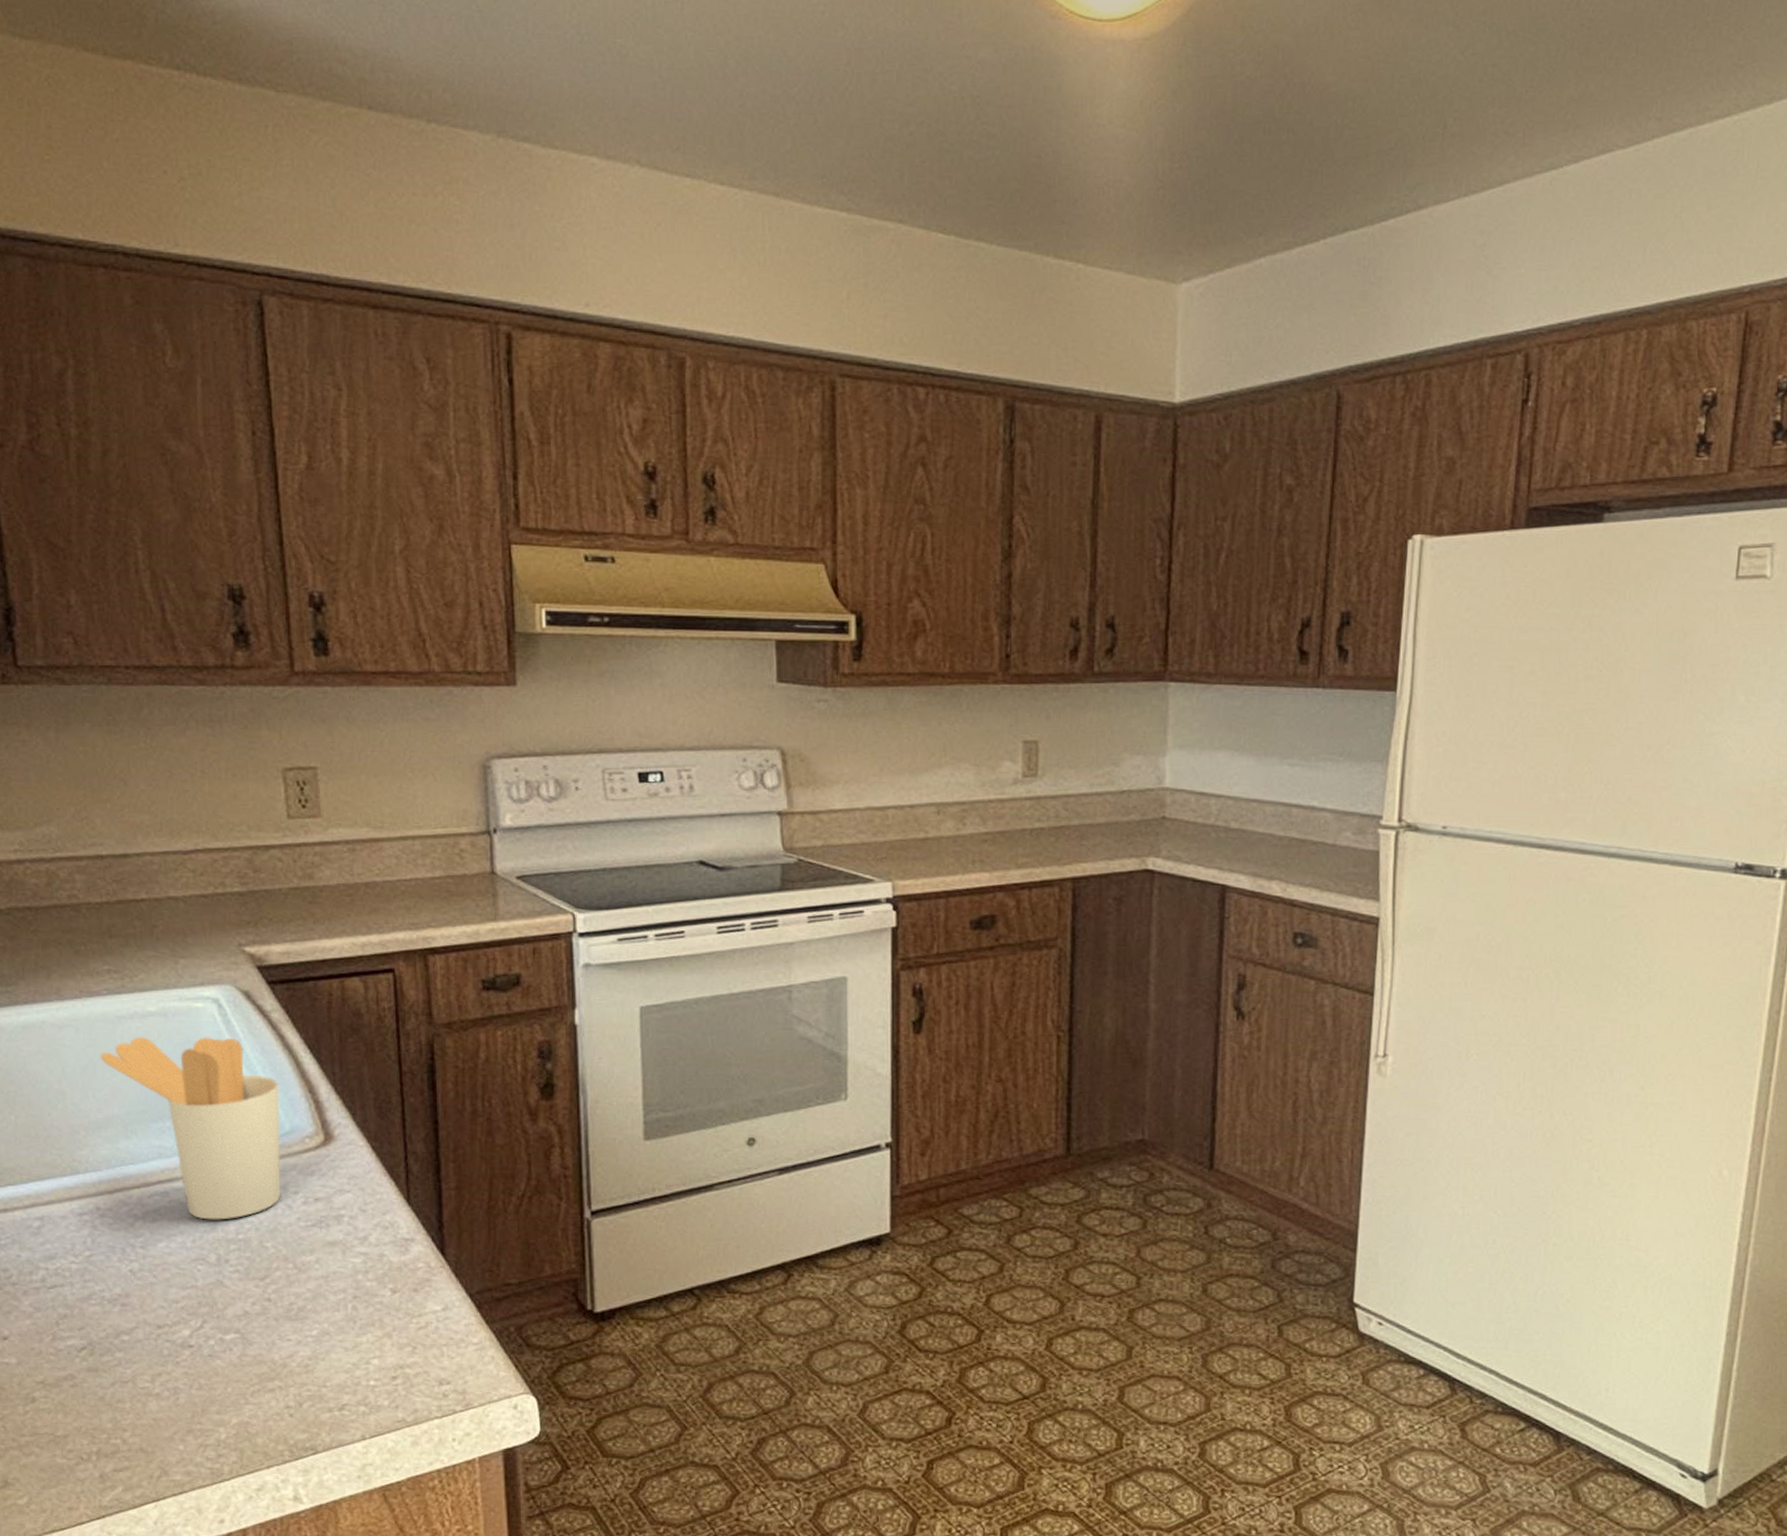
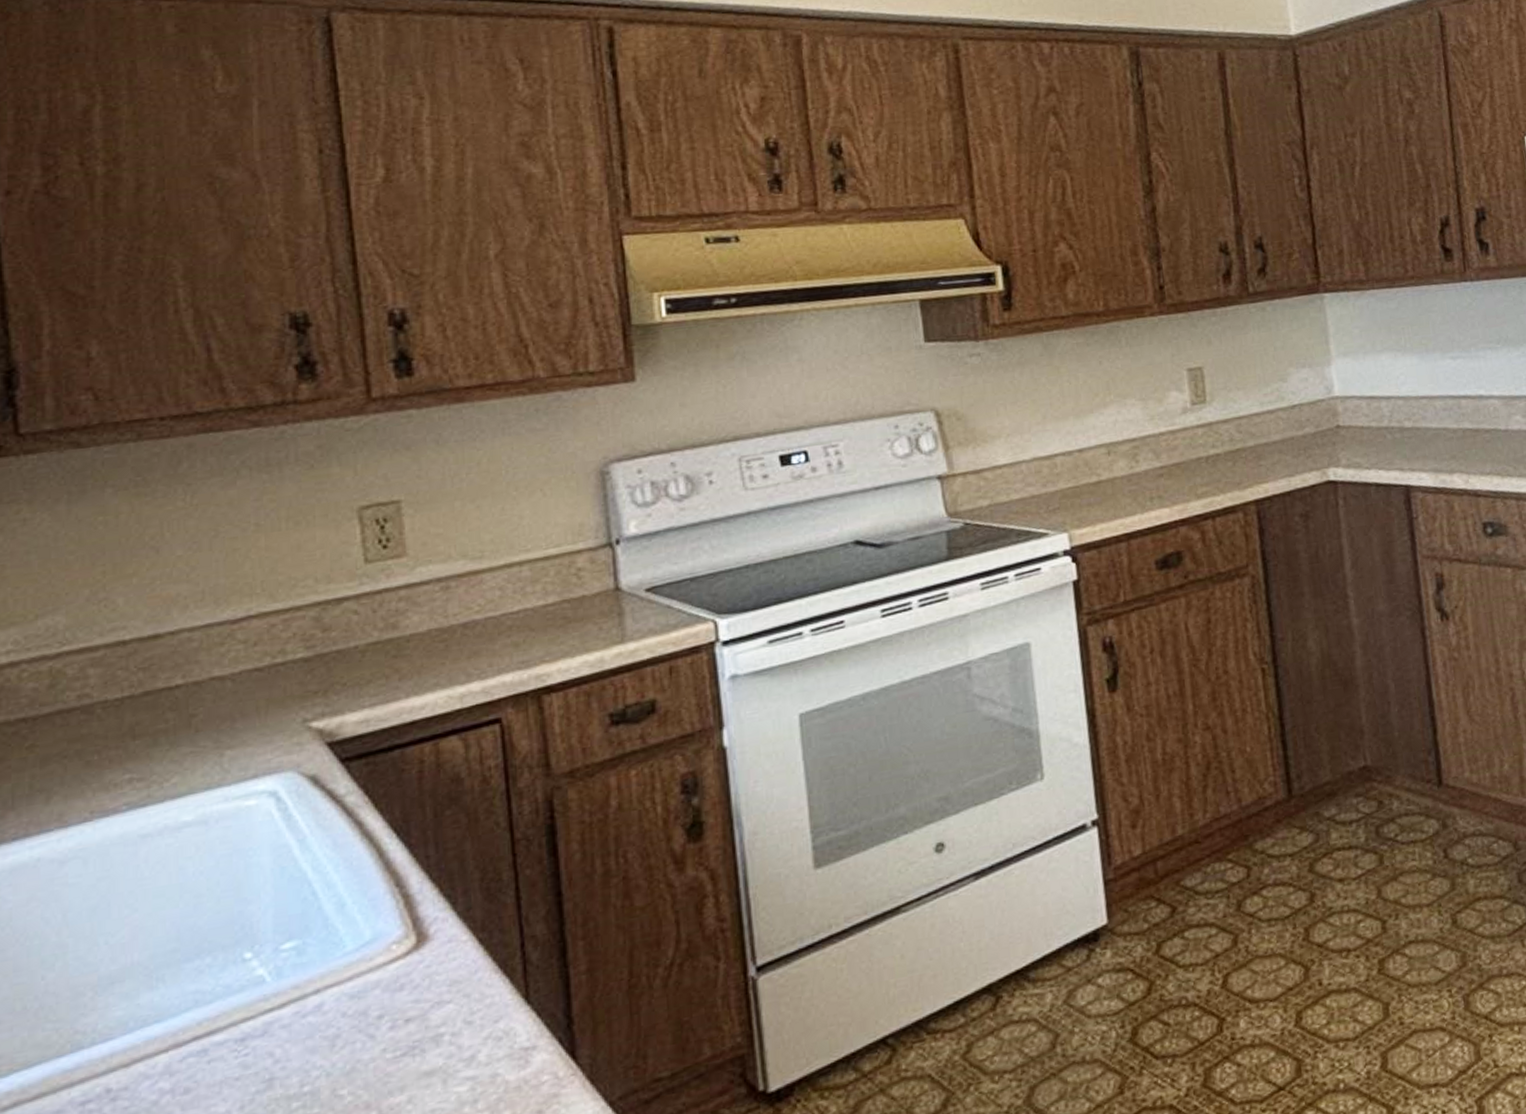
utensil holder: present [100,1036,282,1220] -> none [115,836,361,1077]

